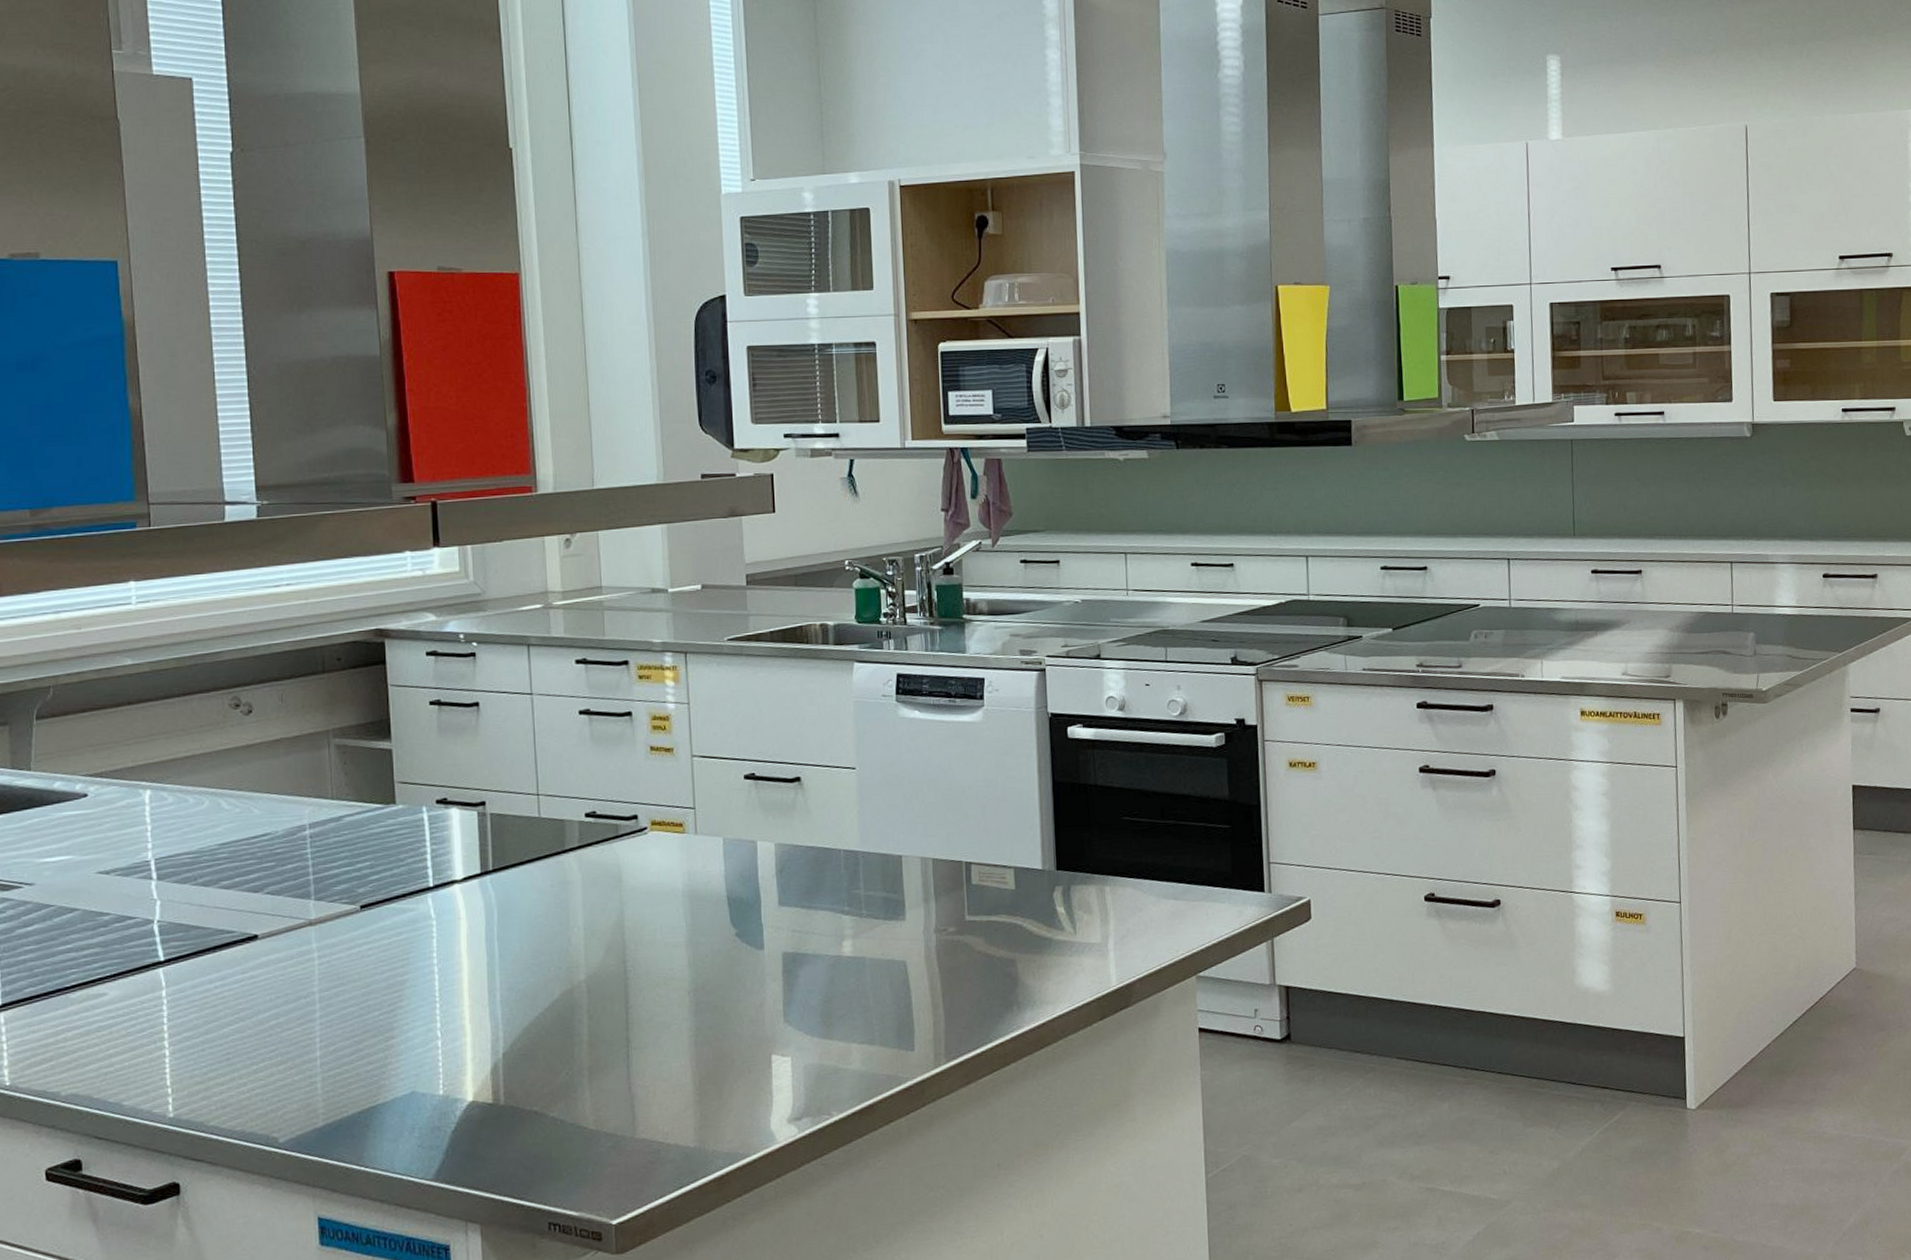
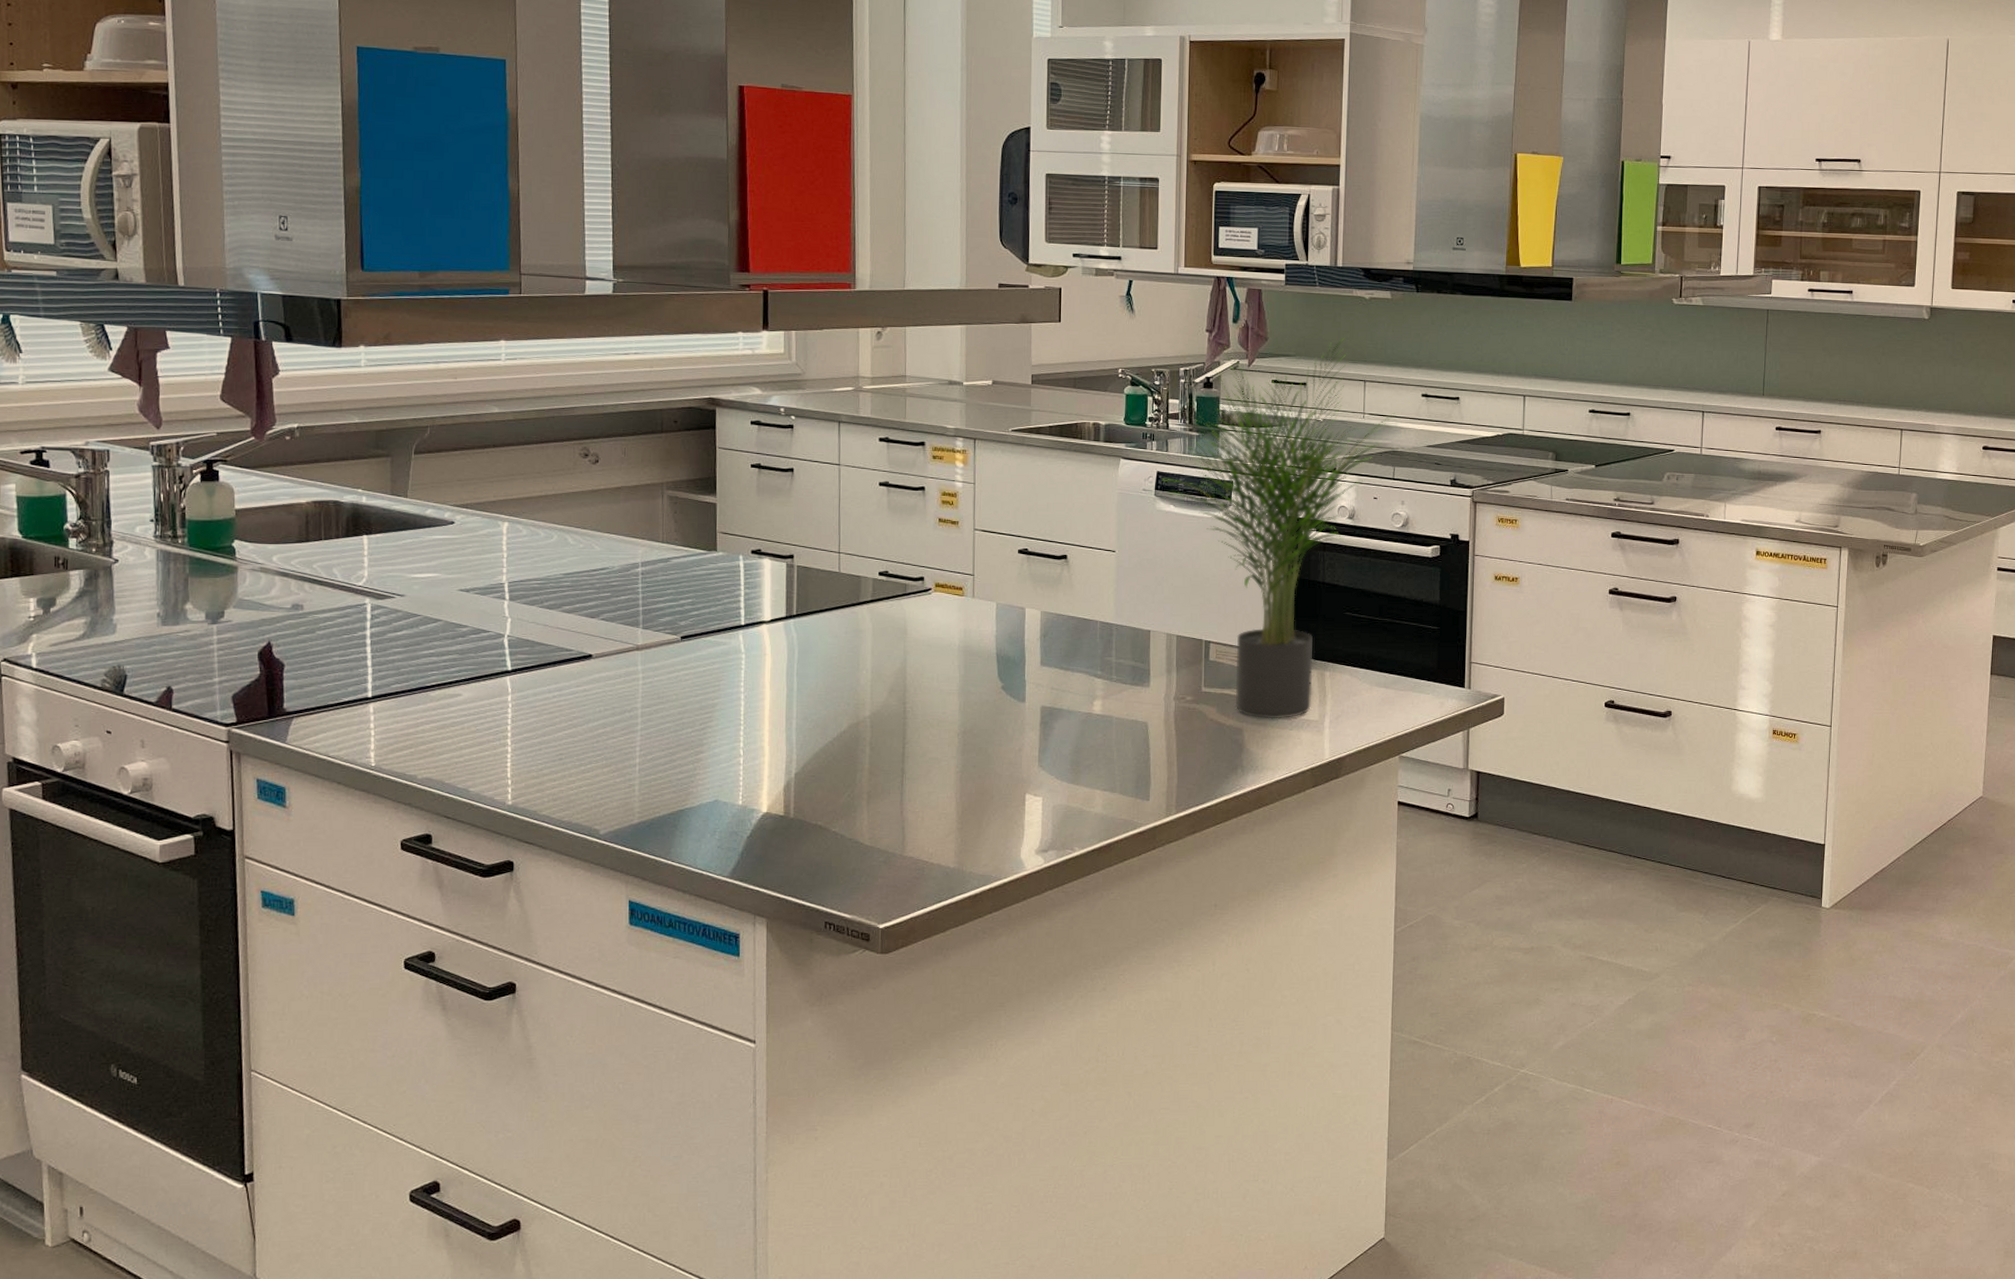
potted plant: none [903,506,1164,946] -> present [1162,337,1396,719]

